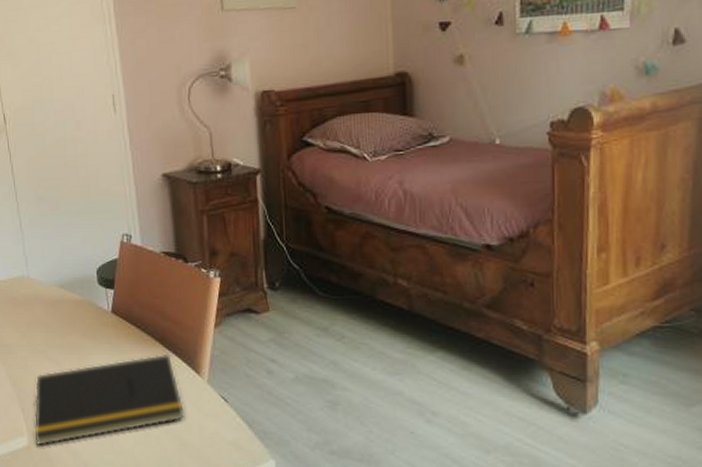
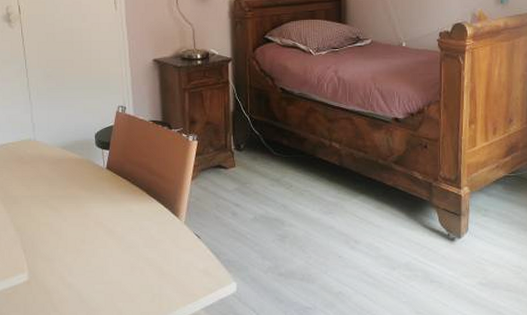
notepad: present [34,353,185,446] -> none [34,201,165,281]

